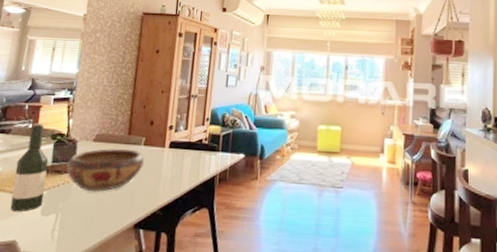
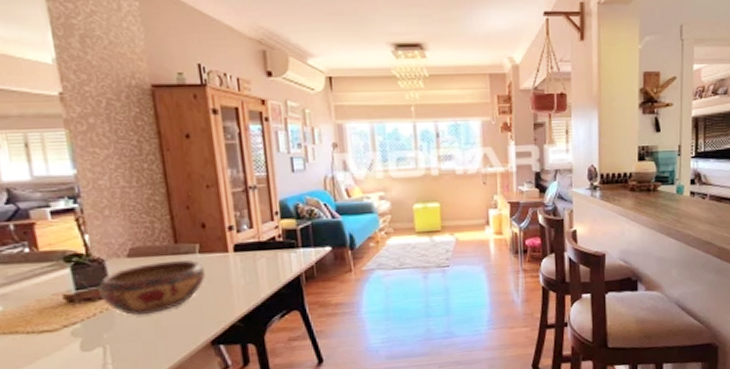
wine bottle: present [10,122,49,212] -> none [22,244,78,354]

